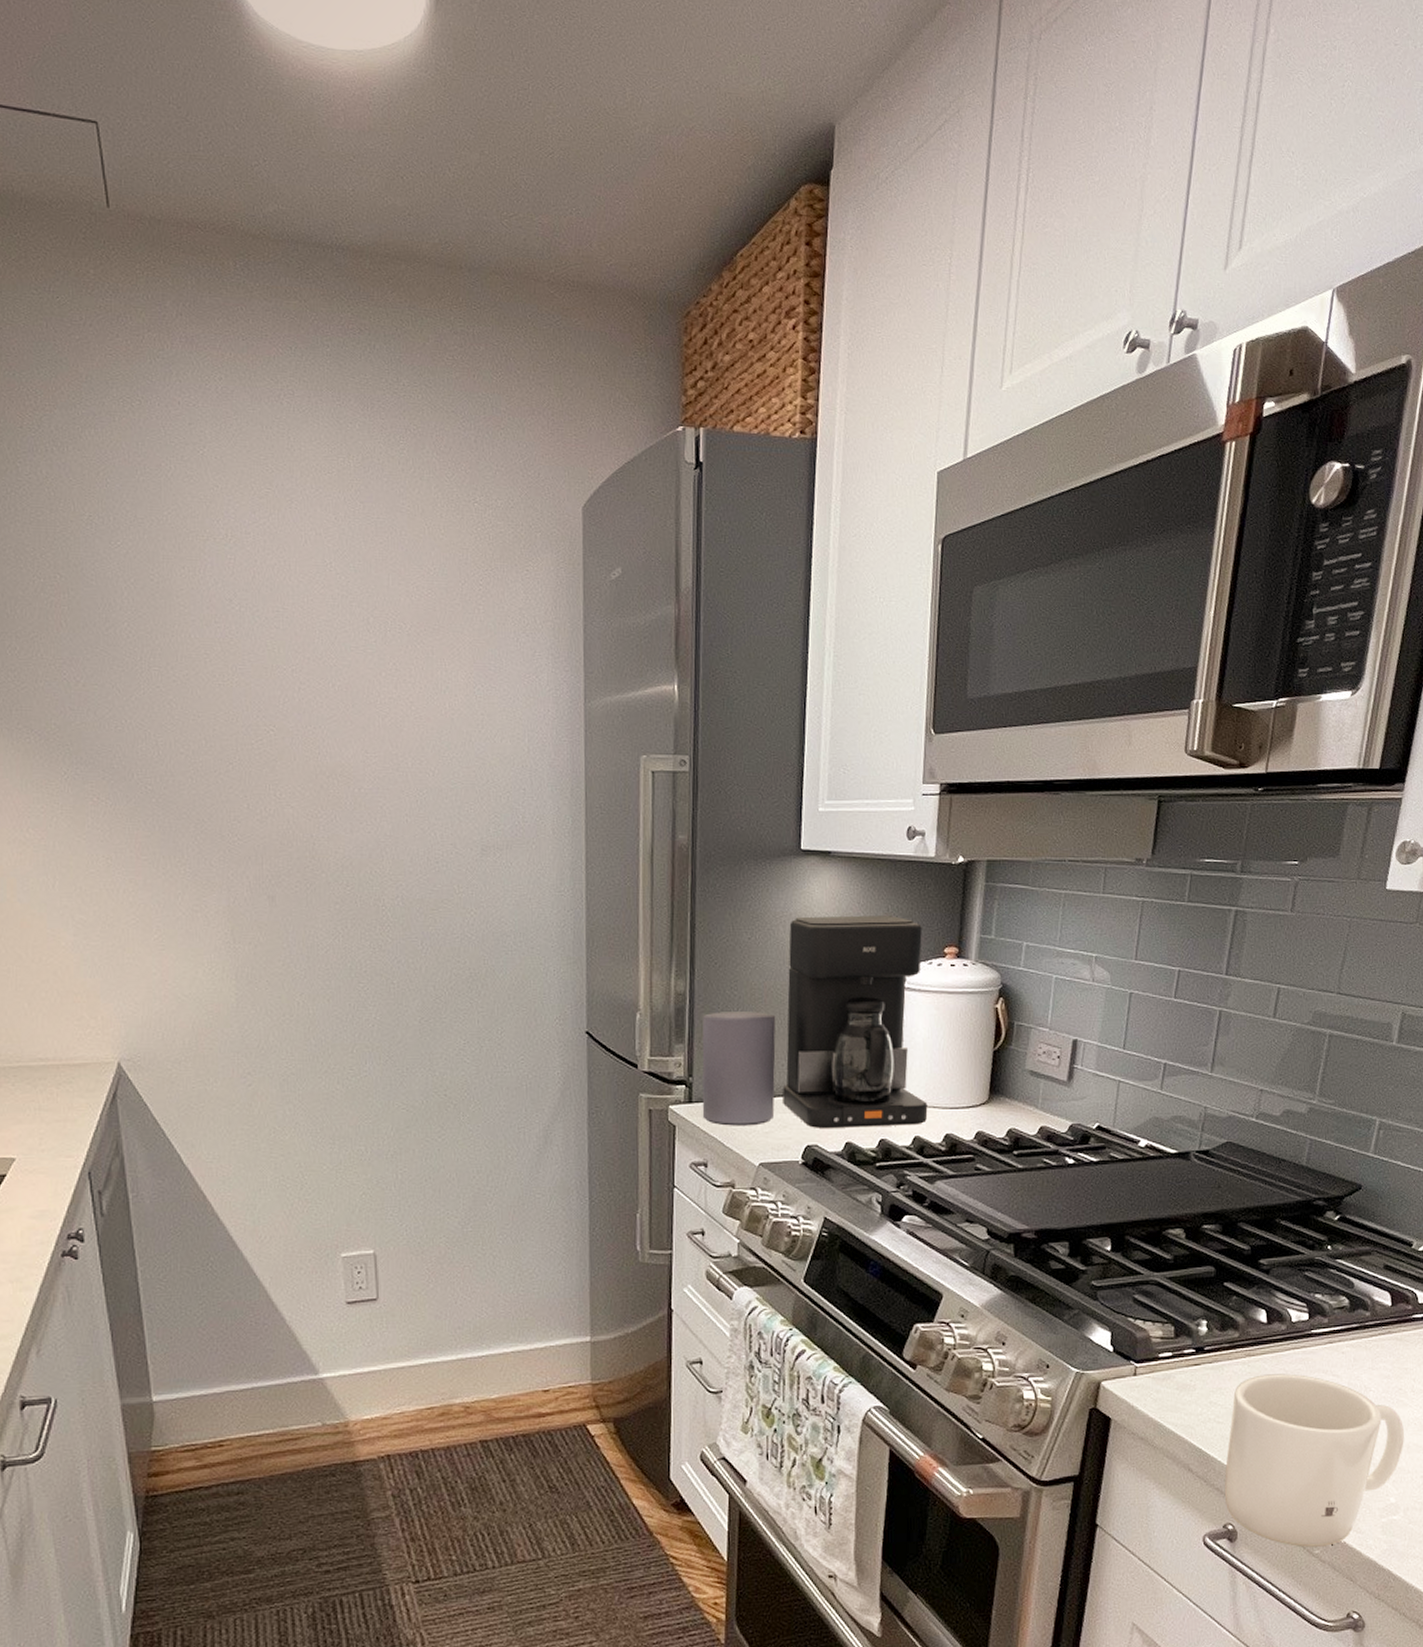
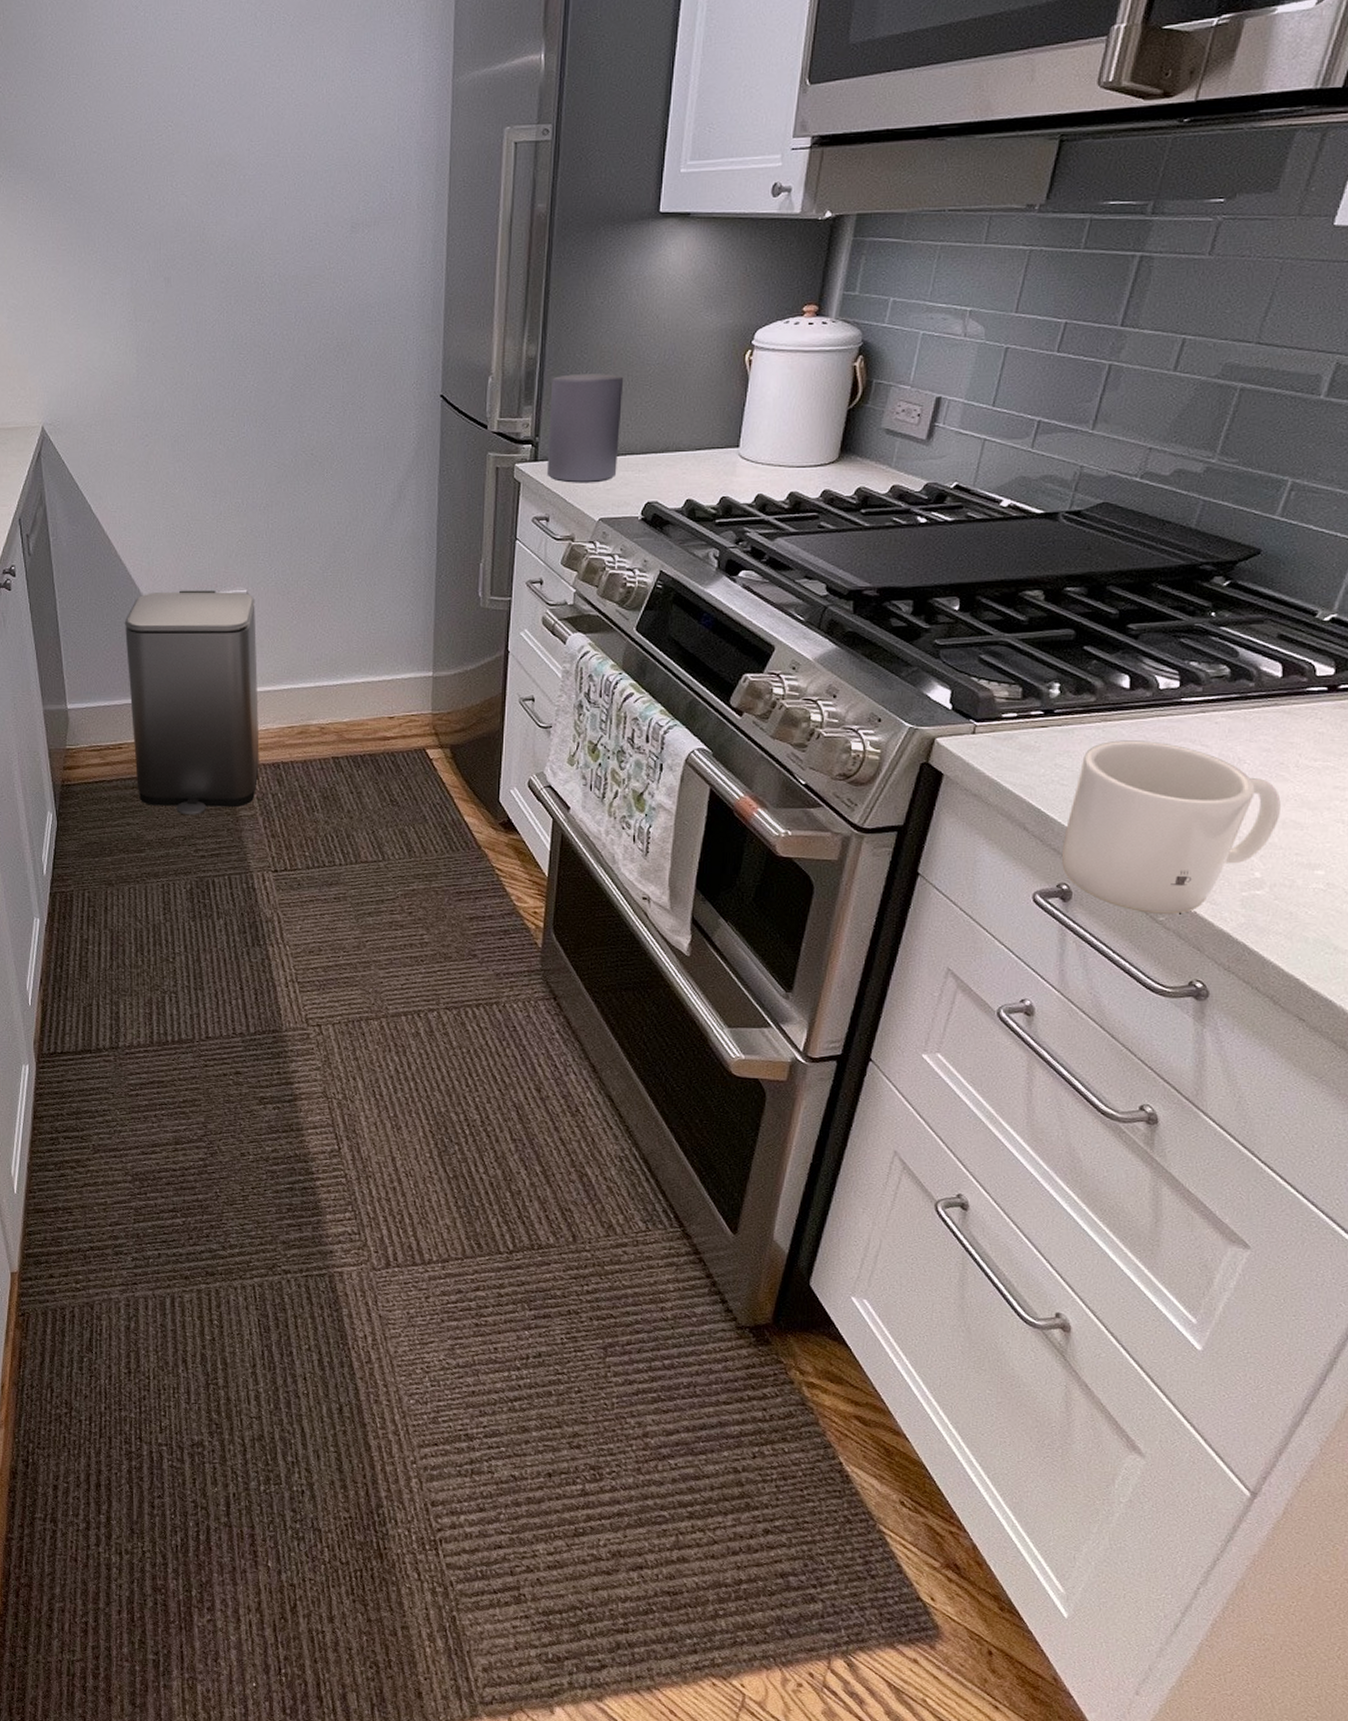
pedal bin: none [224,1252,394,1523] -> present [124,590,259,816]
coffee maker: present [783,915,928,1128] -> none [626,275,781,486]

